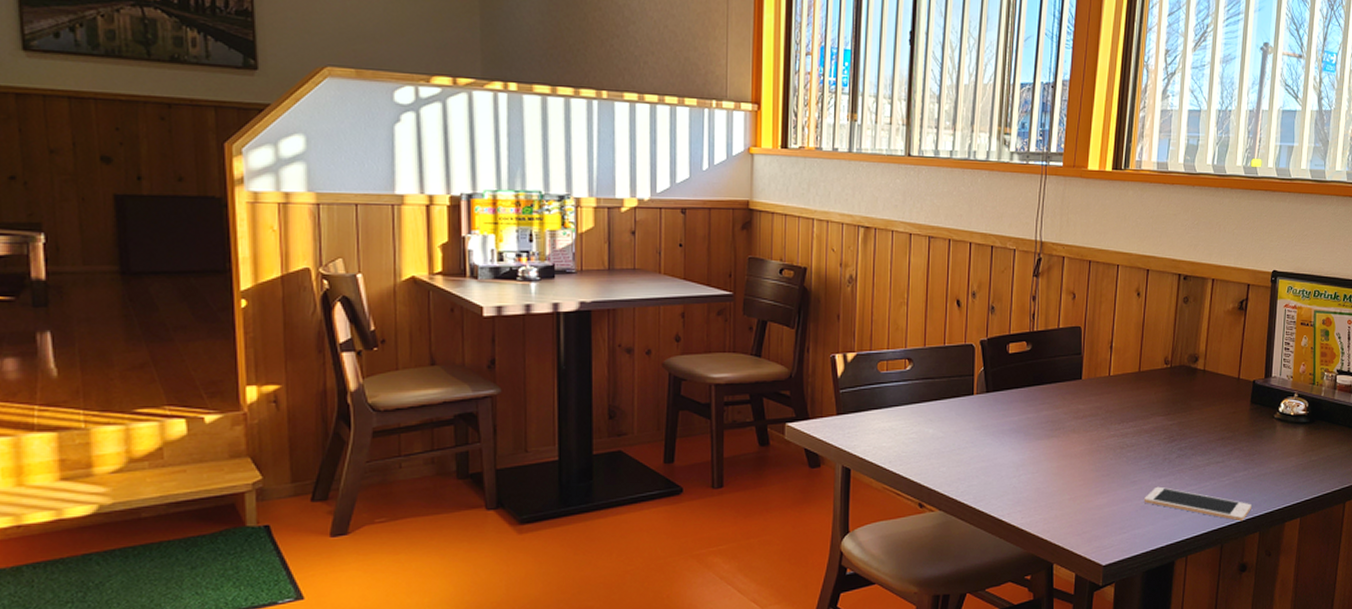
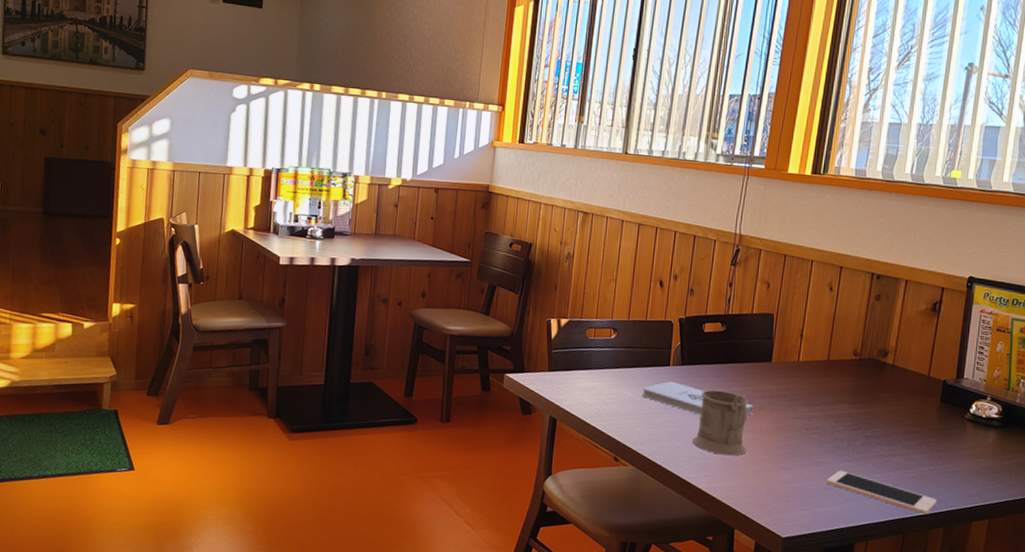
notepad: none [944,411,1066,445] -> present [641,381,754,416]
mug: none [1003,416,1061,486] -> present [692,389,749,456]

